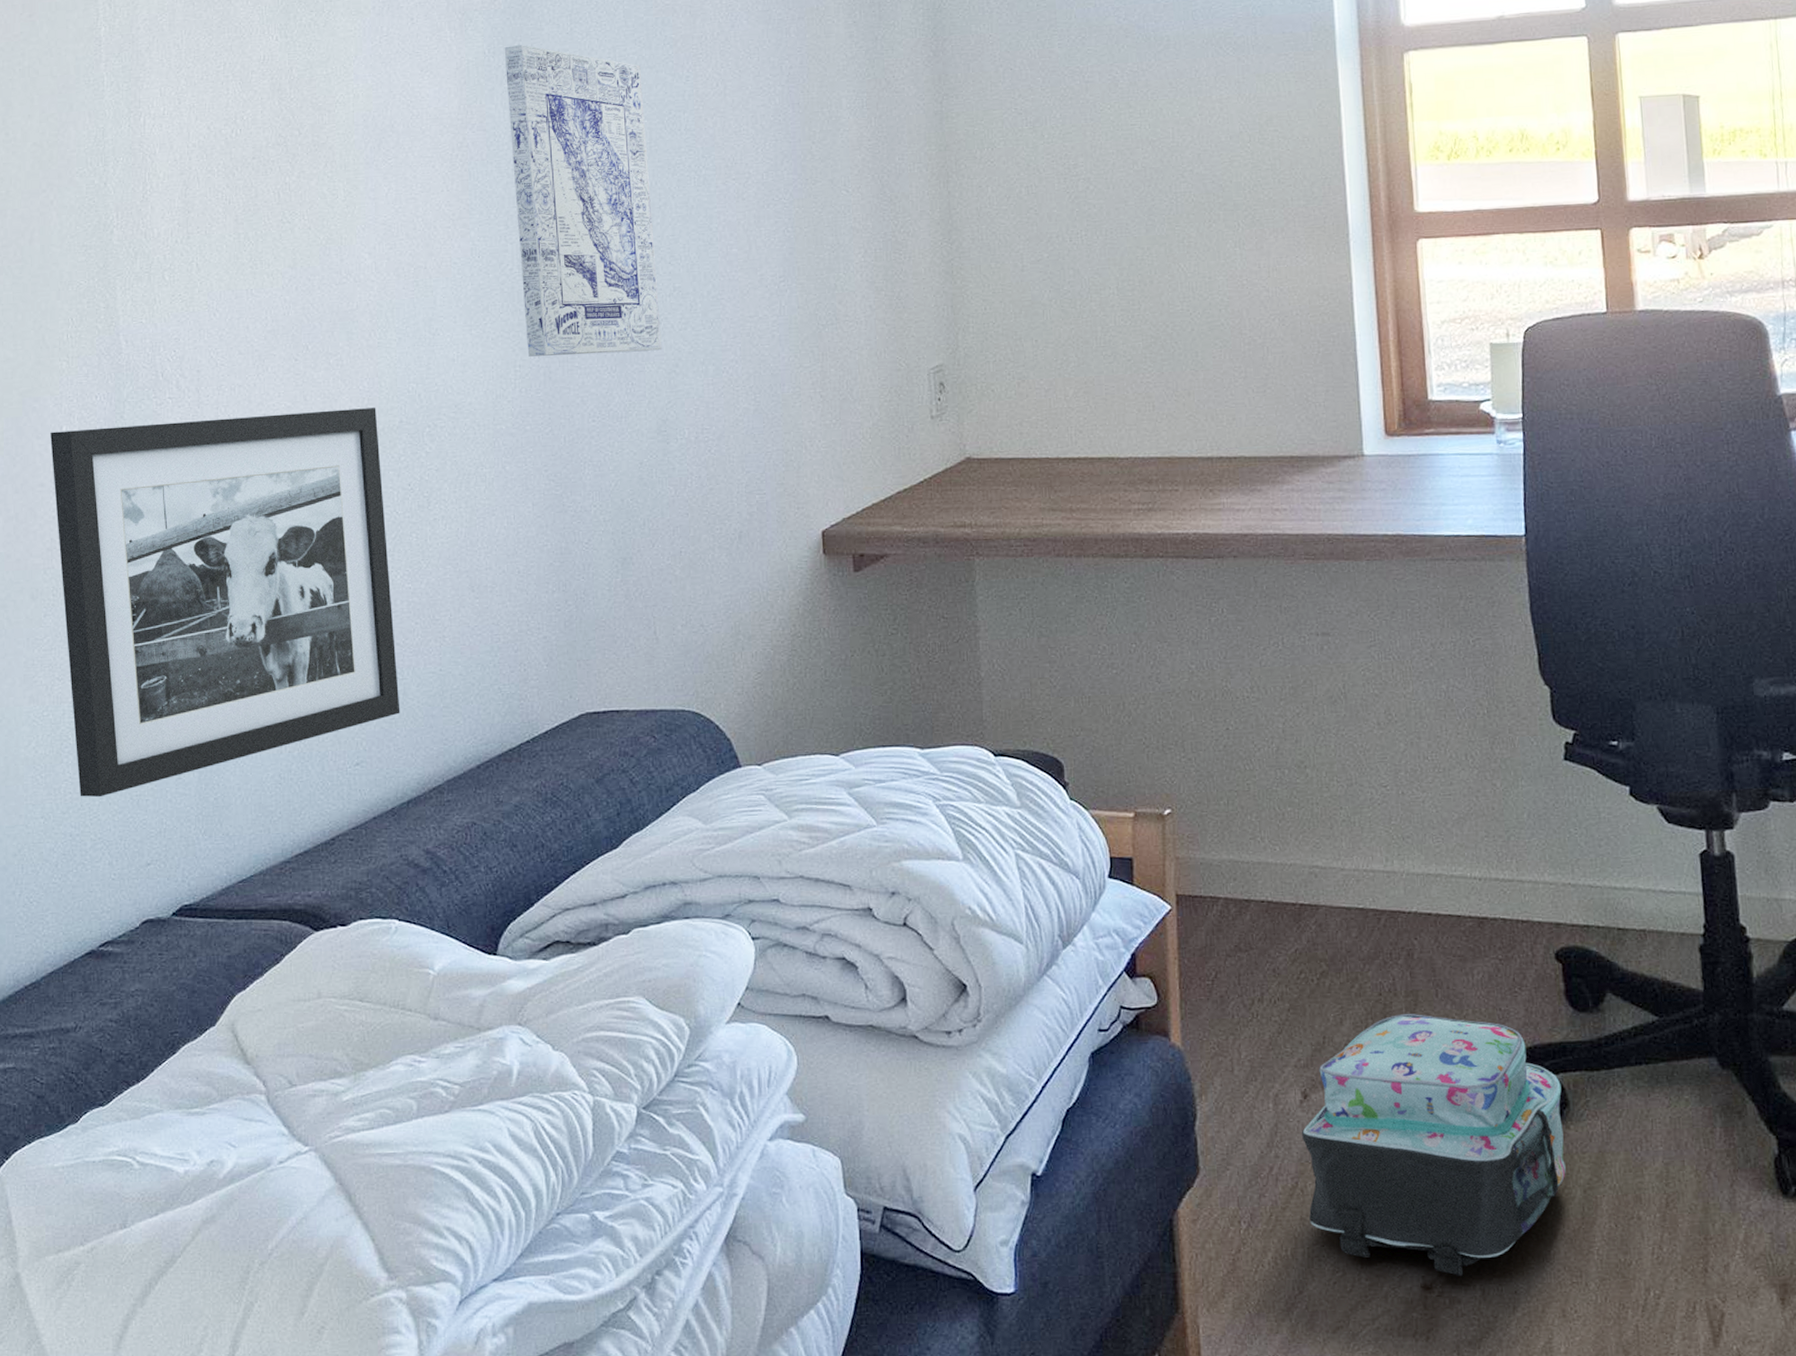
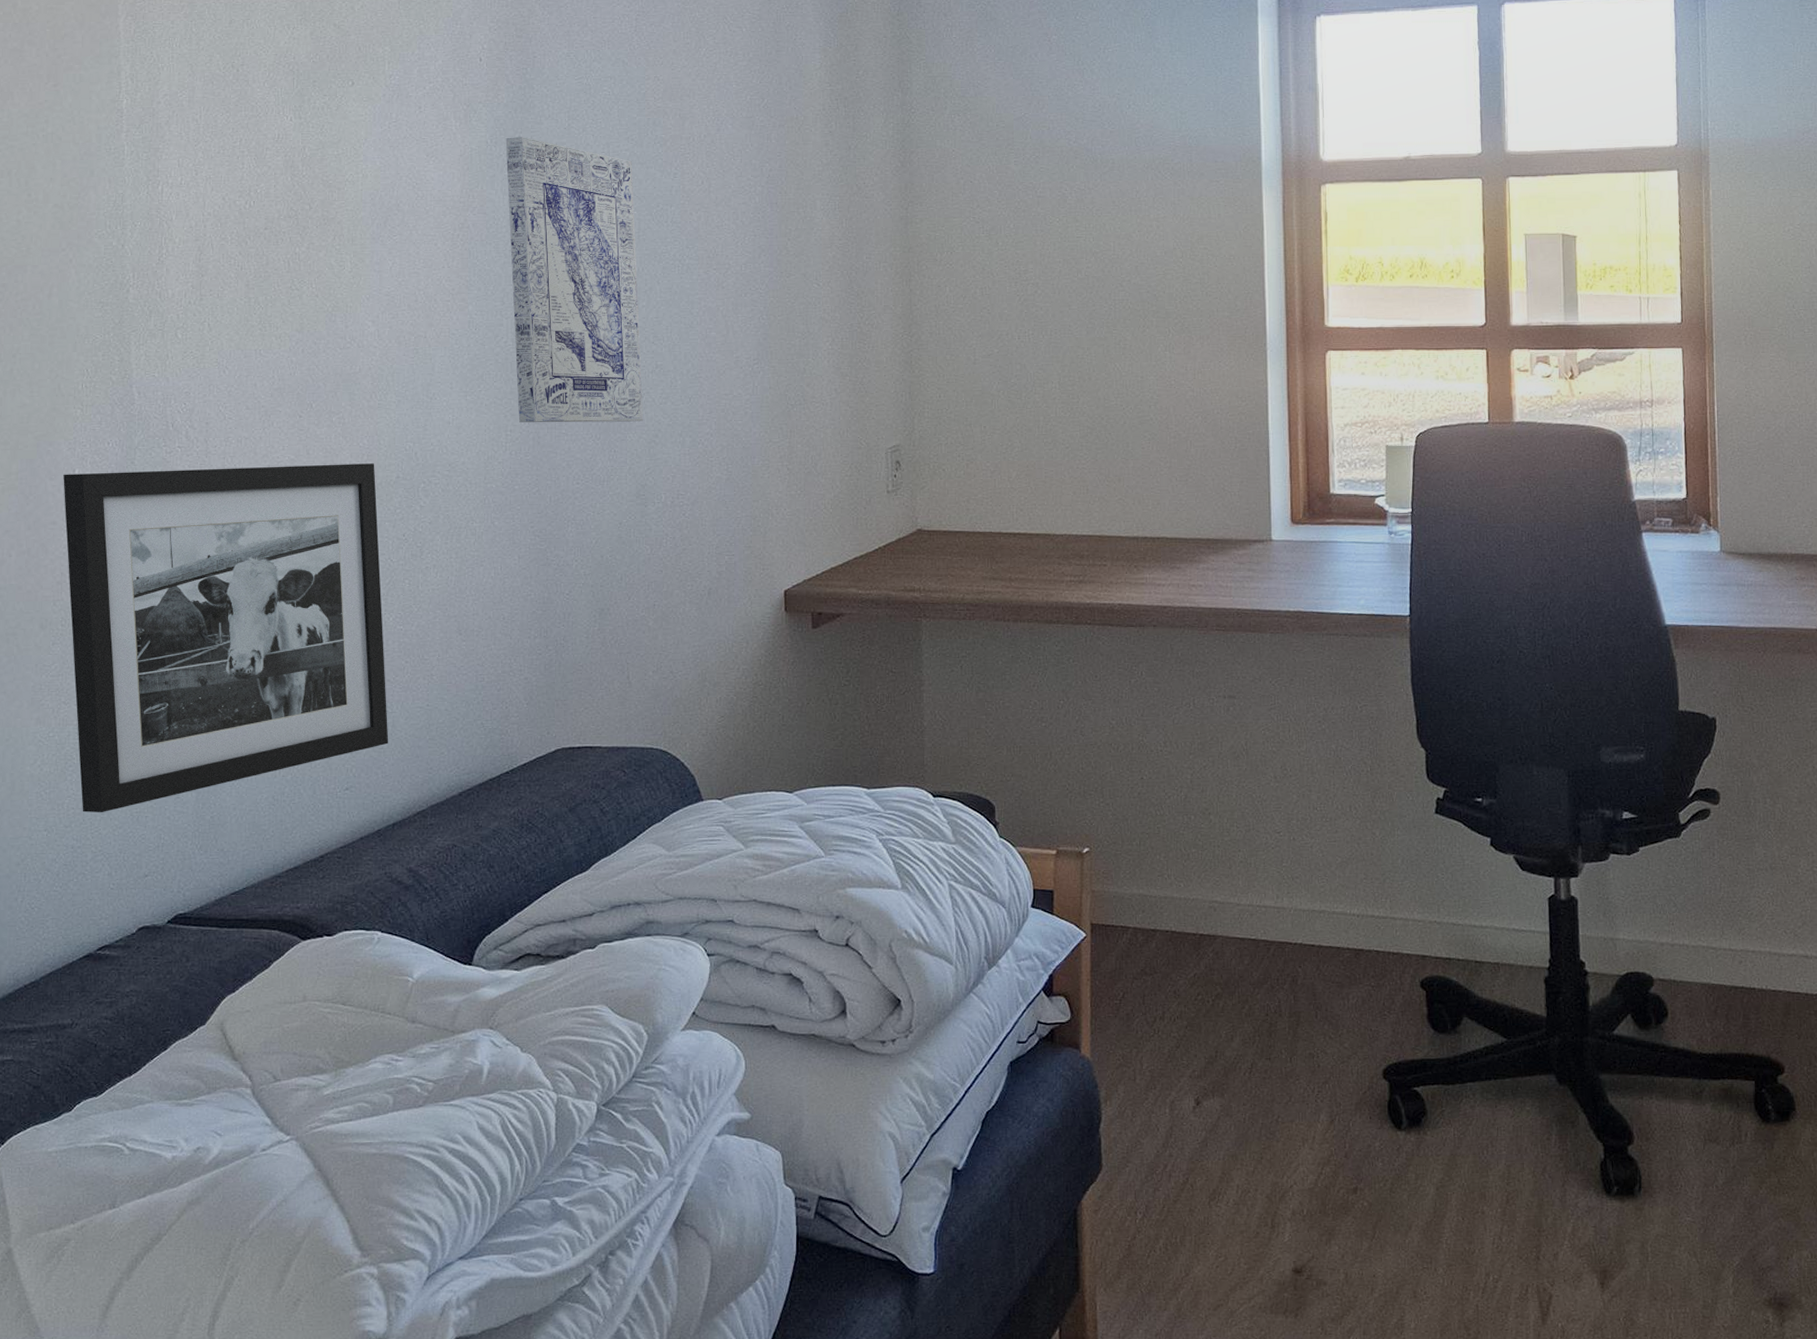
backpack: present [1301,1014,1566,1276] -> none [1193,1032,1422,1261]

